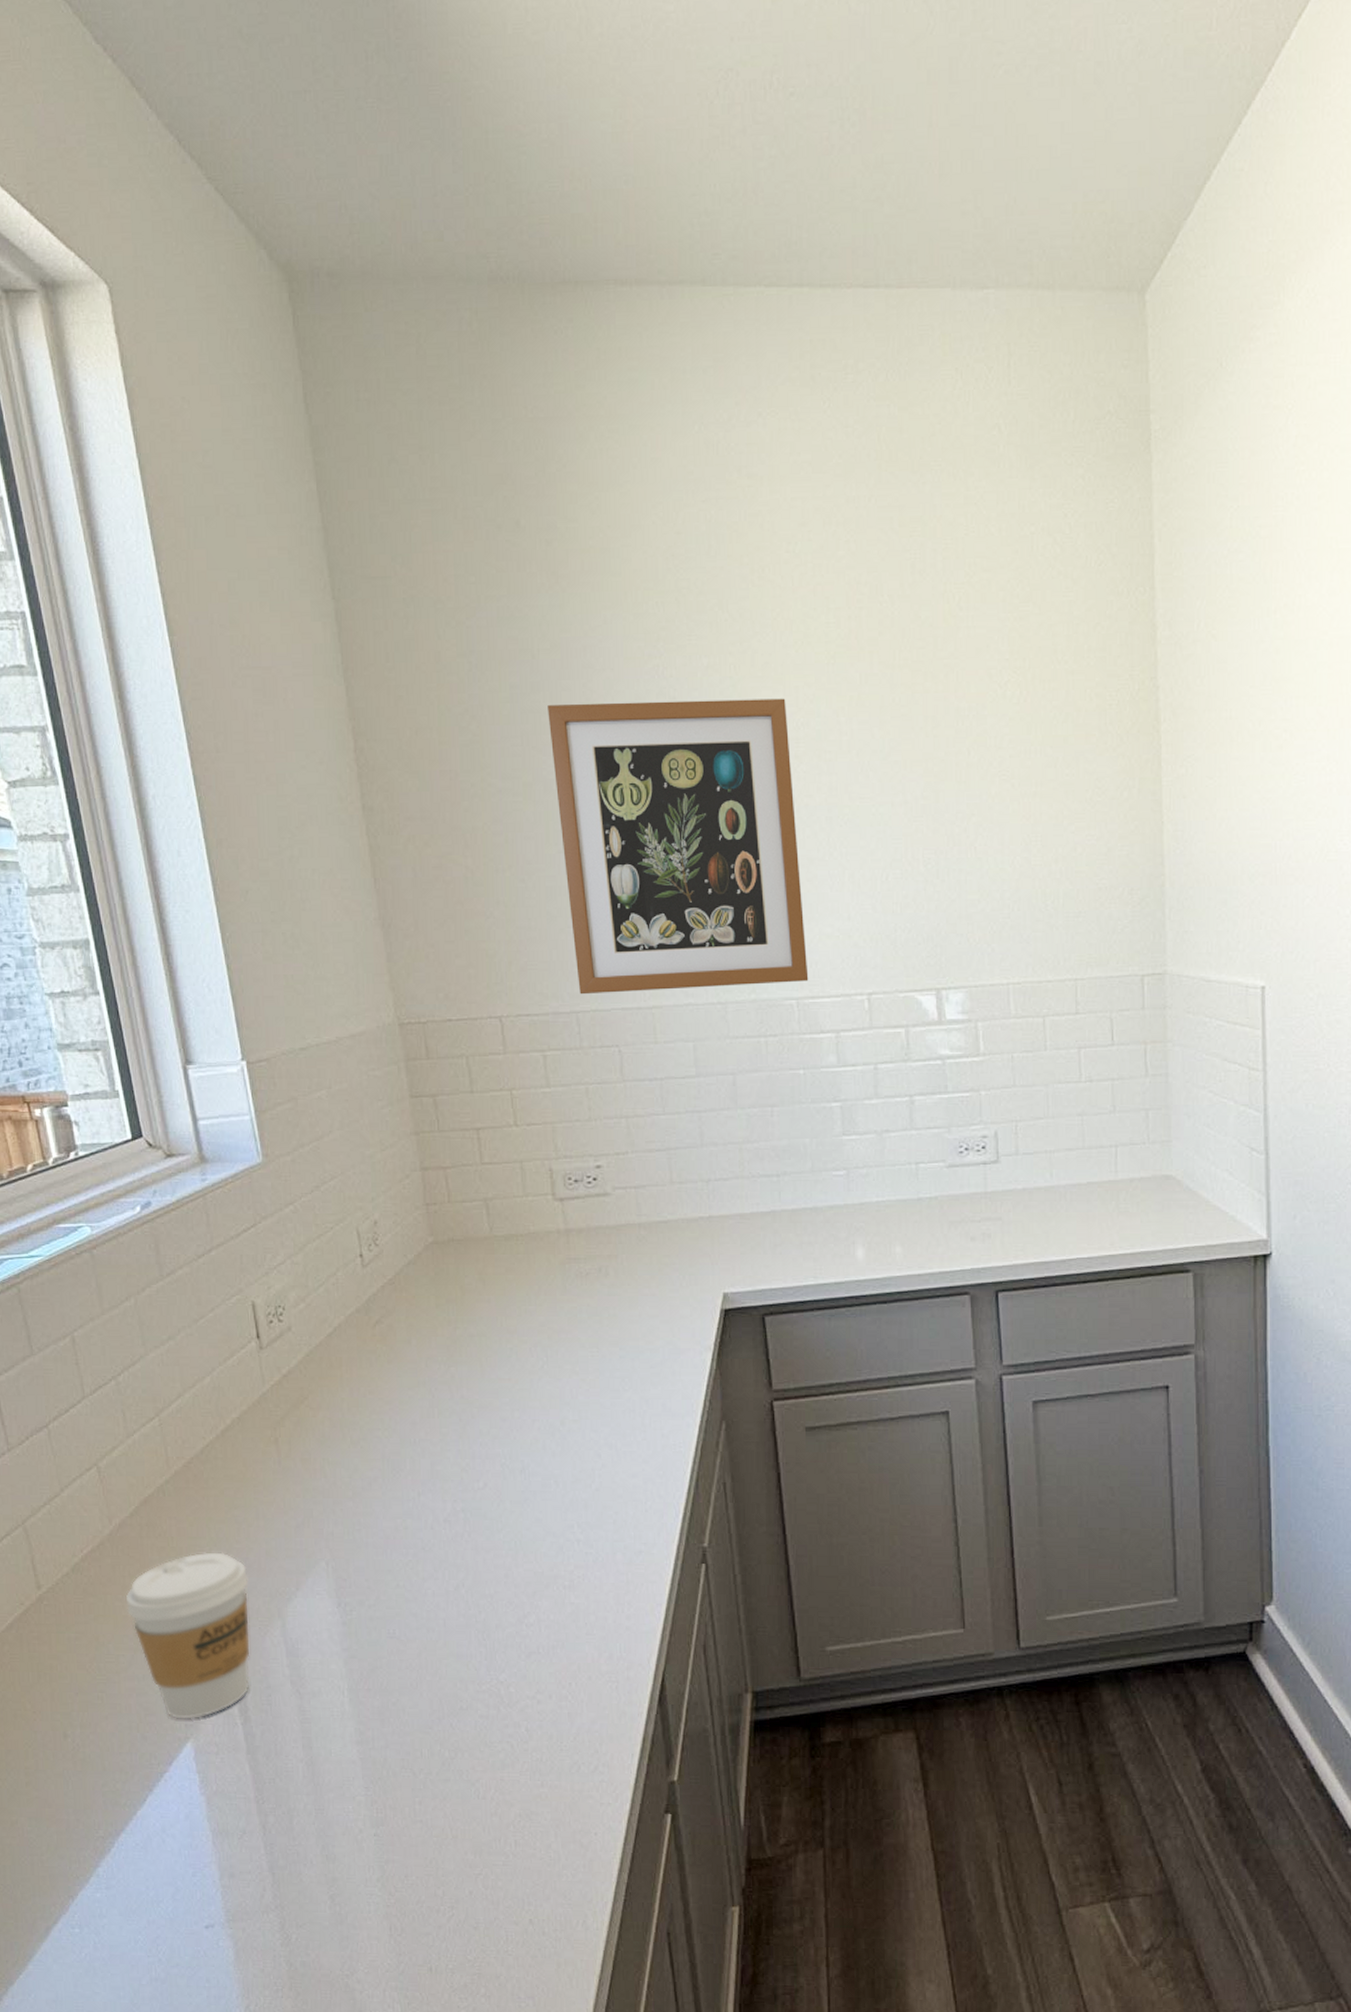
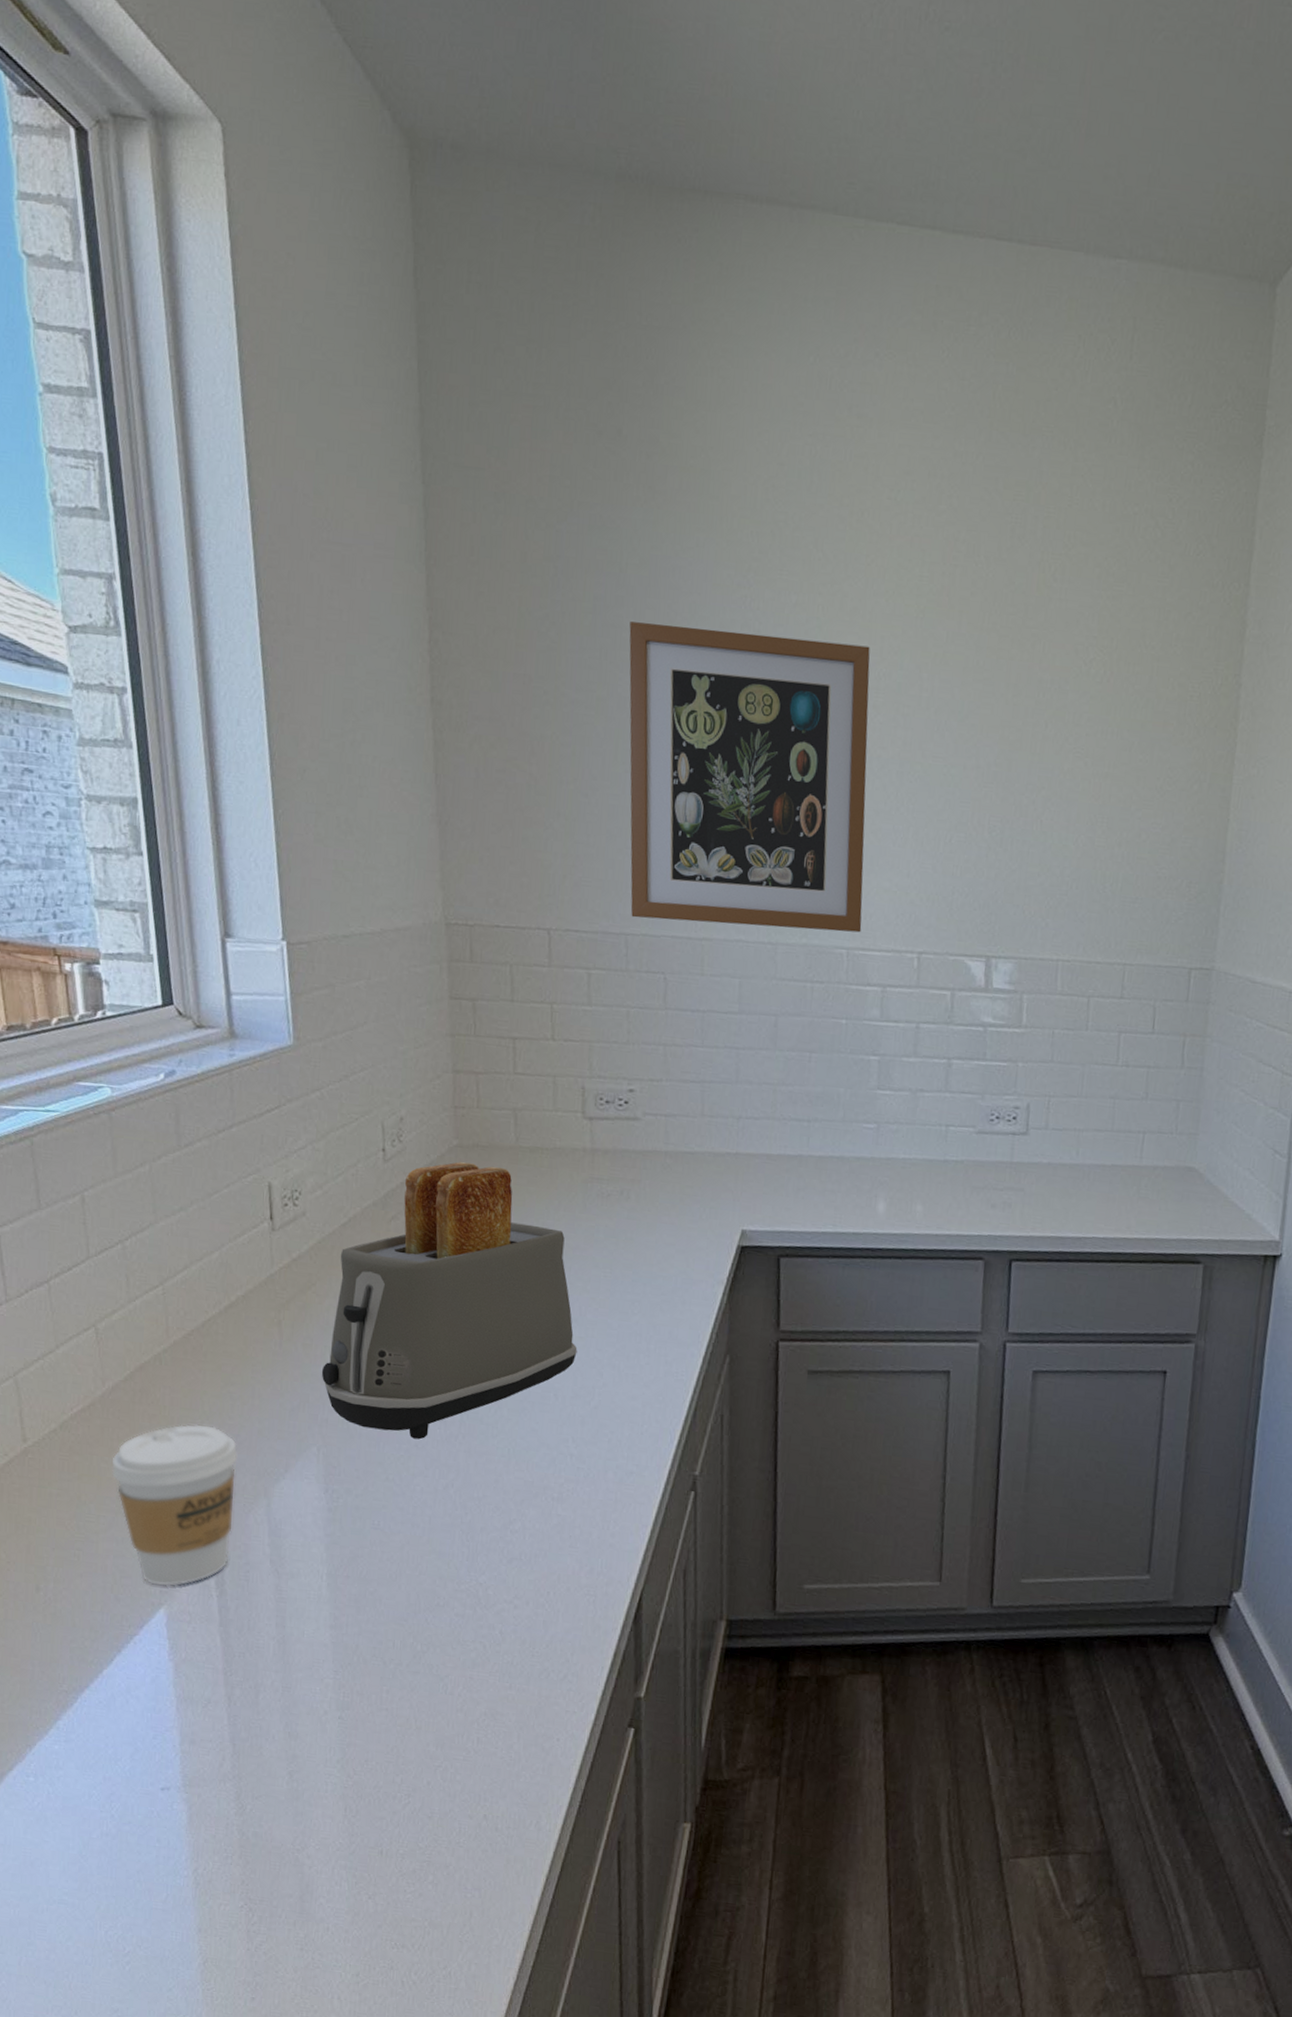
toaster: none [322,1258,573,1542] -> present [321,1162,578,1440]

